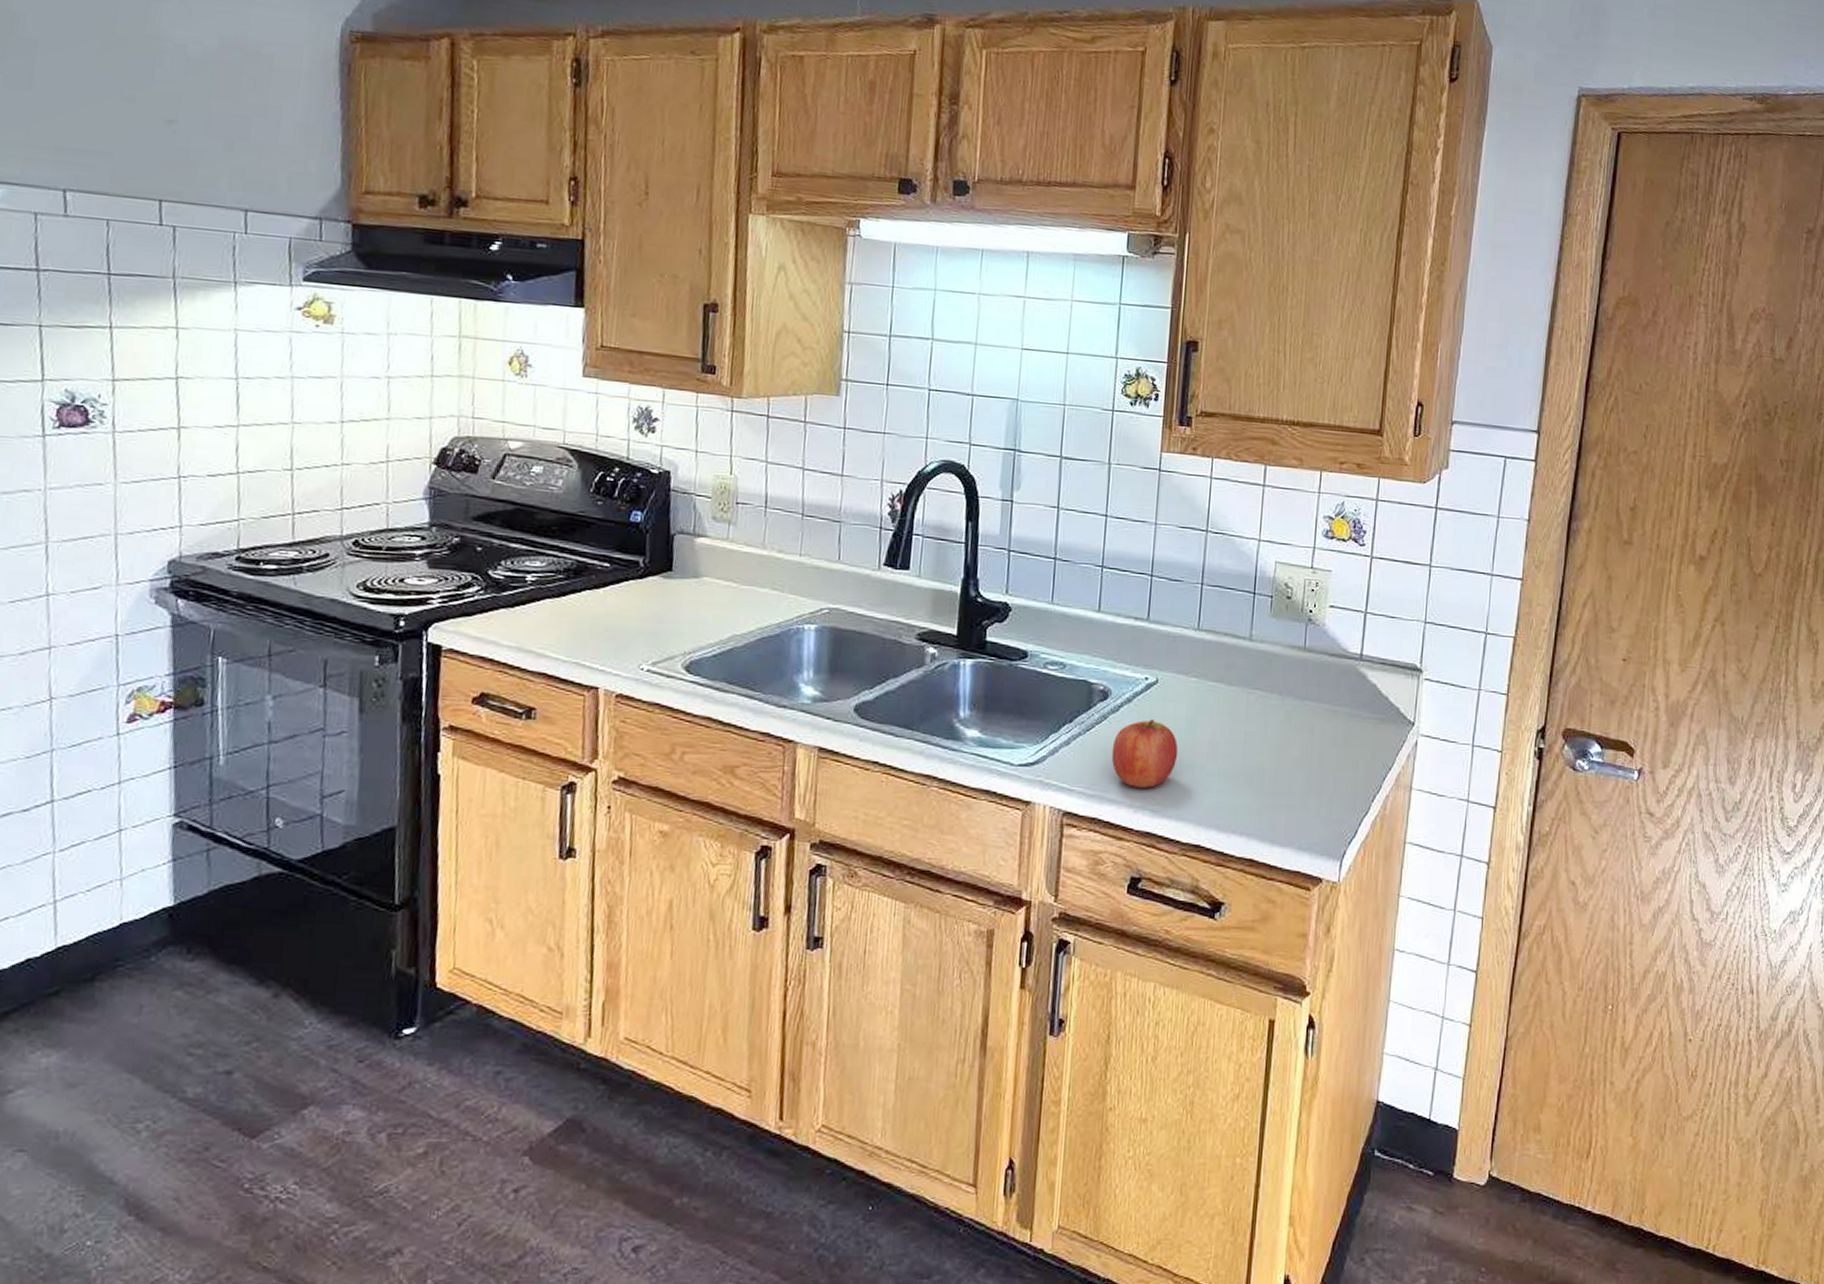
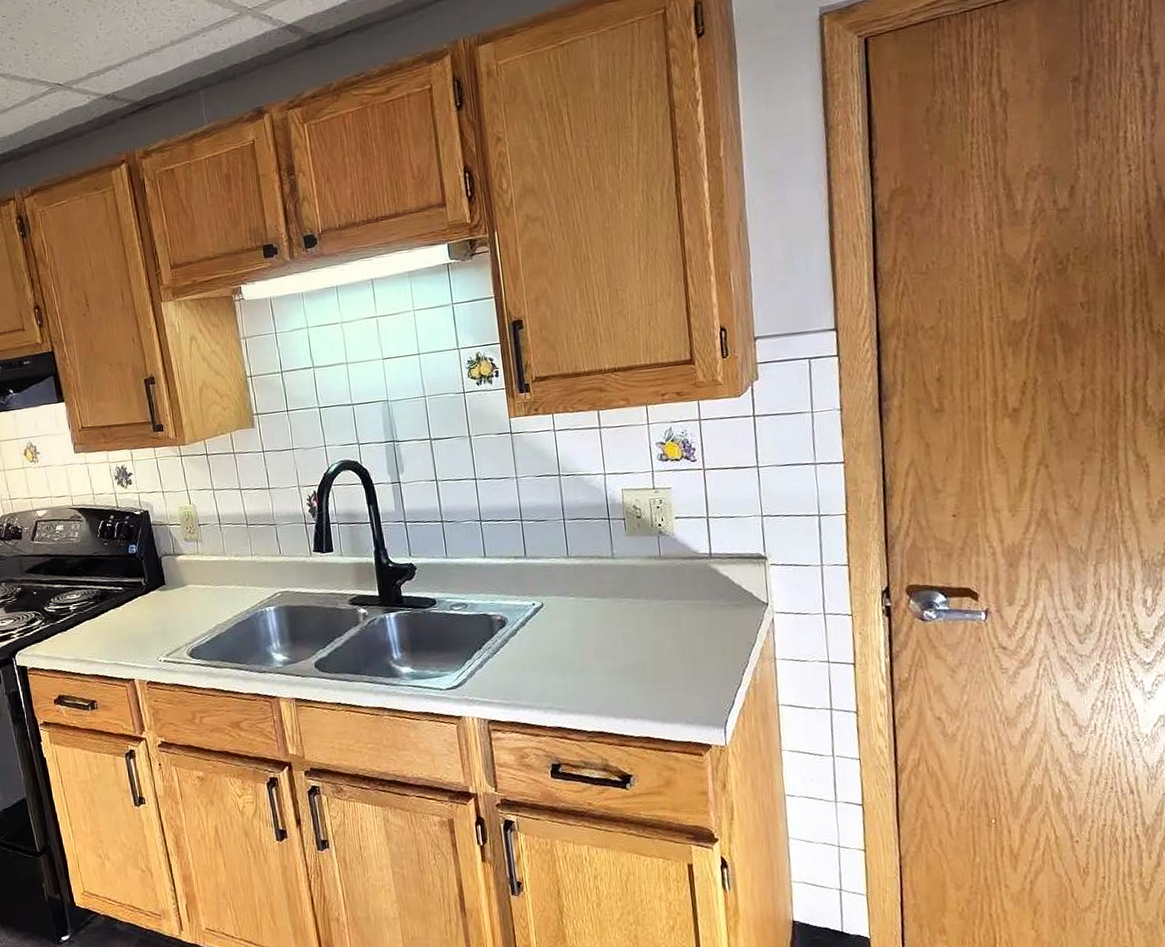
fruit: present [1111,719,1179,788] -> none [516,636,572,693]

